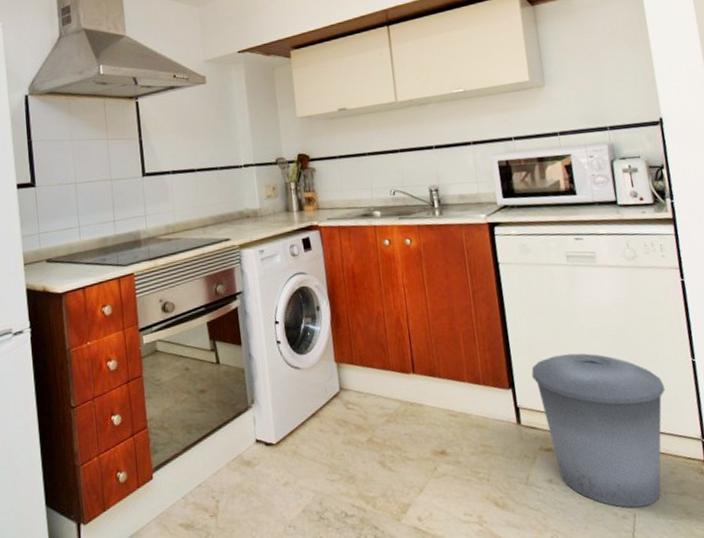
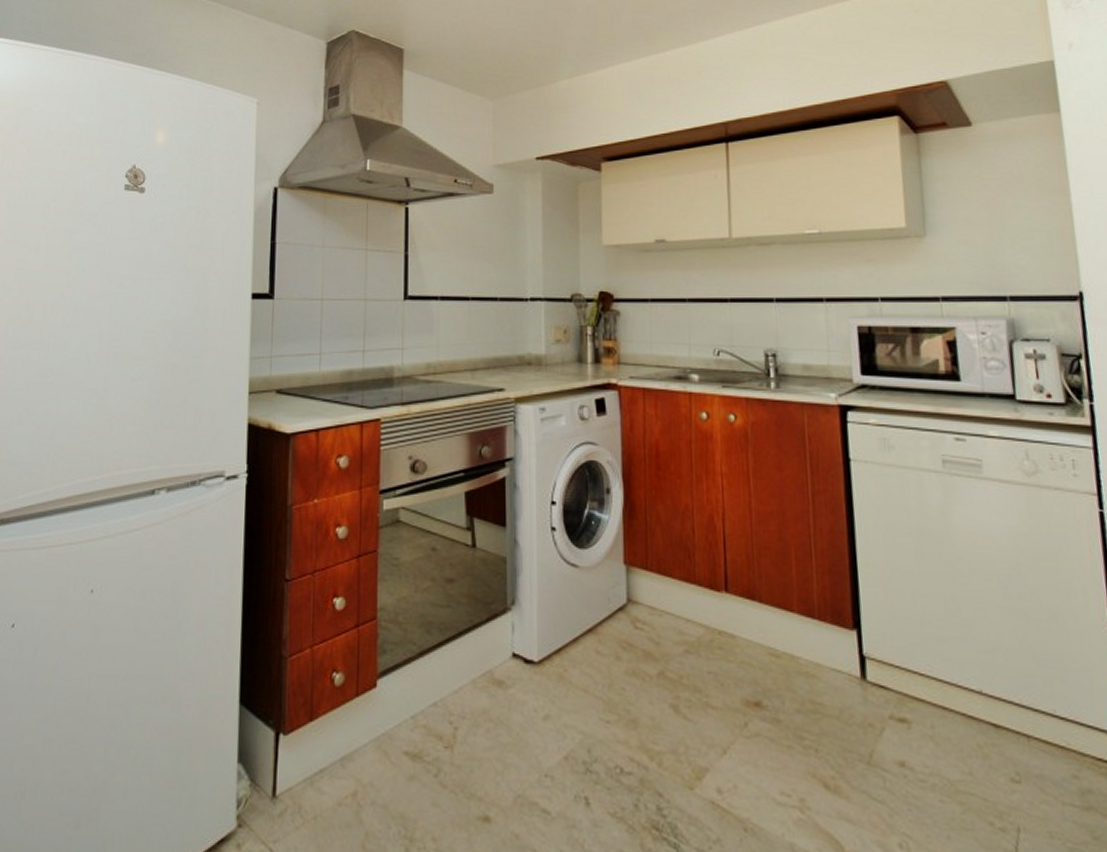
trash can: present [531,353,665,508] -> none [885,592,1070,819]

